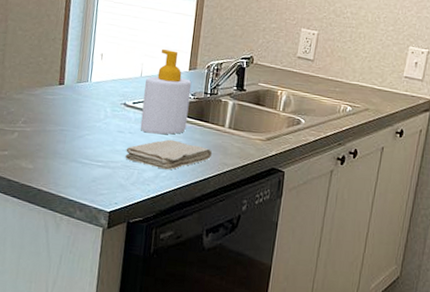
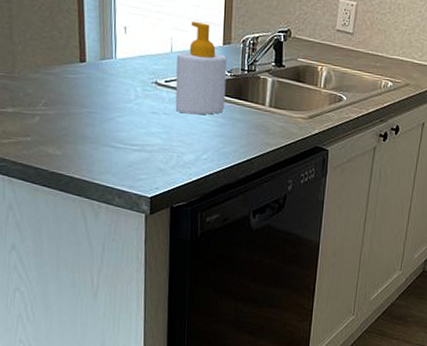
washcloth: present [125,139,213,170] -> none [162,119,254,152]

